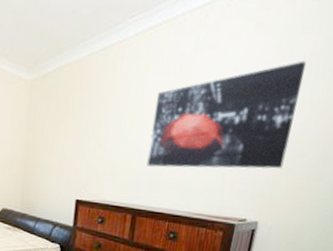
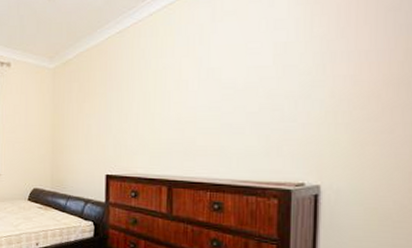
wall art: present [146,60,307,169] -> none [177,12,343,136]

